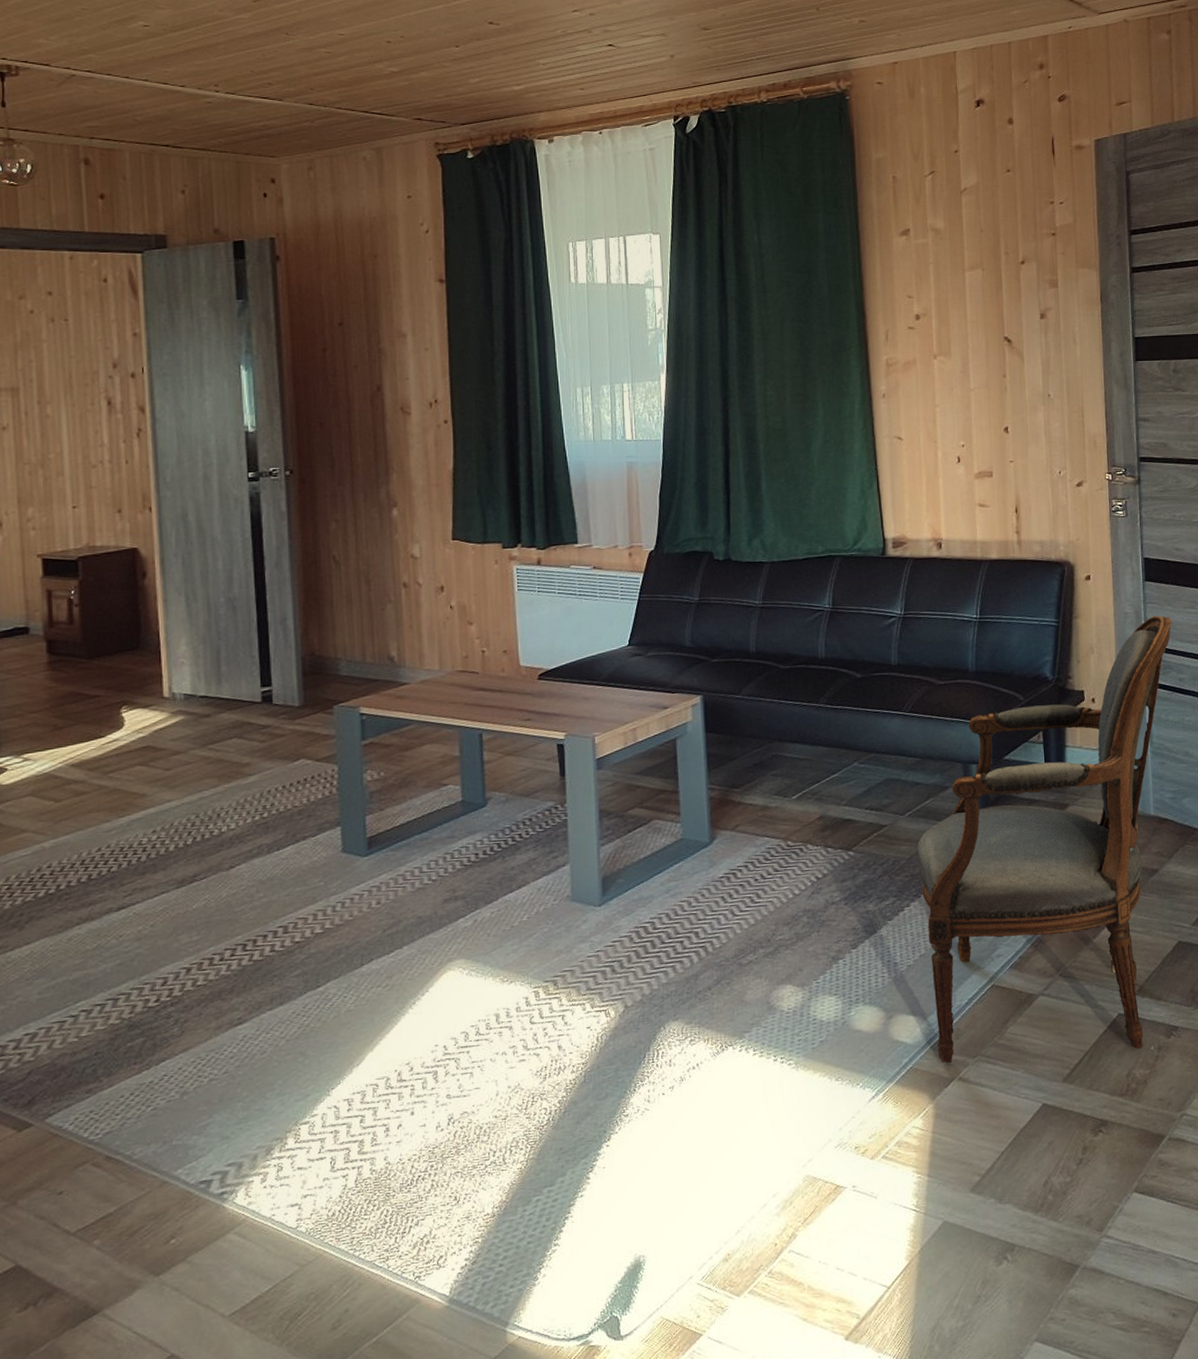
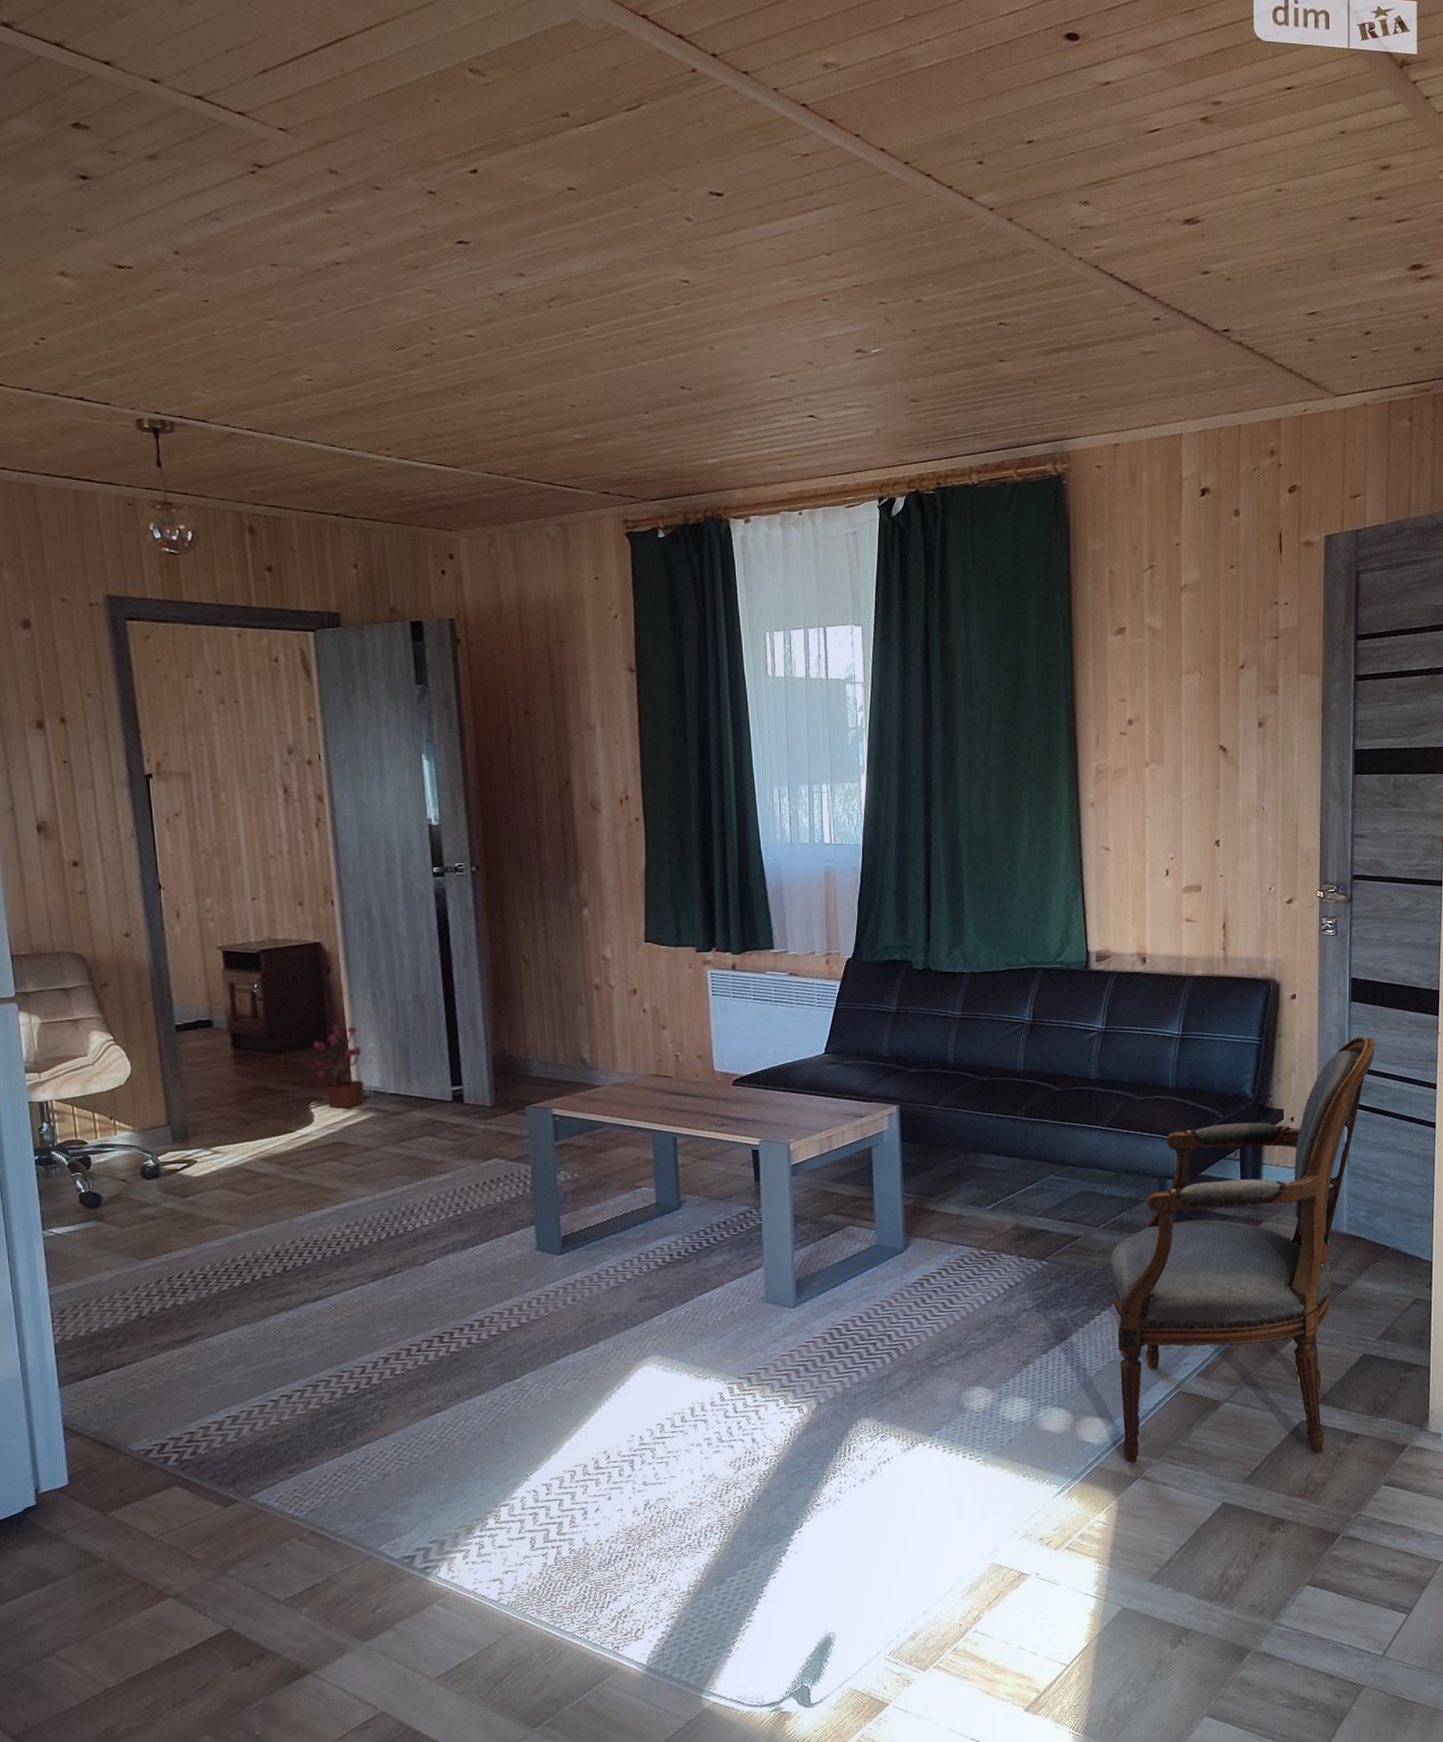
potted plant: none [120,628,181,714] -> present [307,1025,371,1111]

